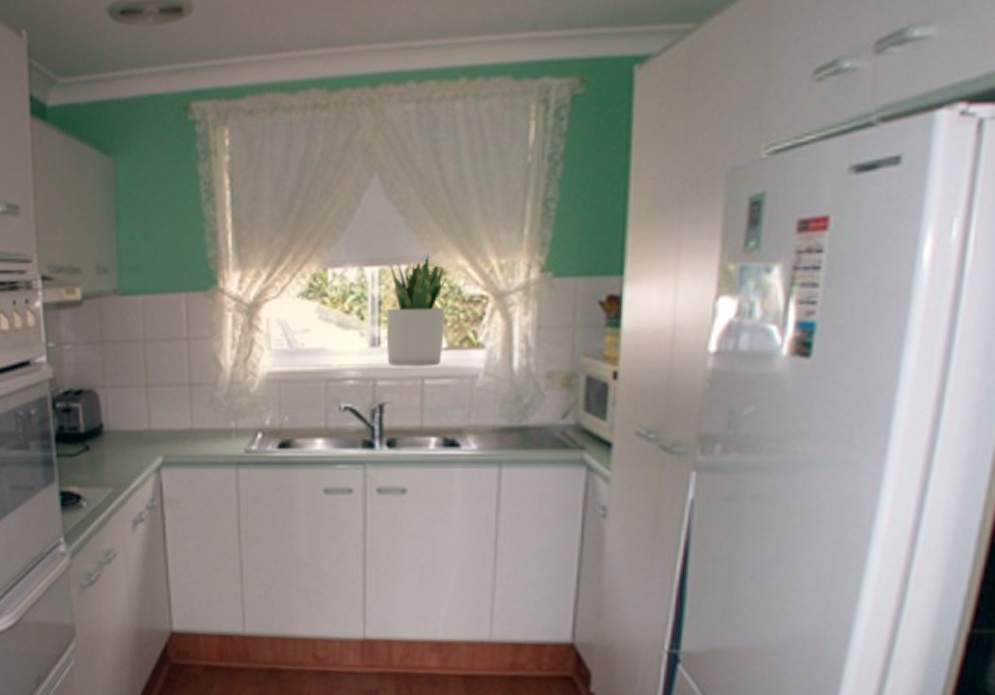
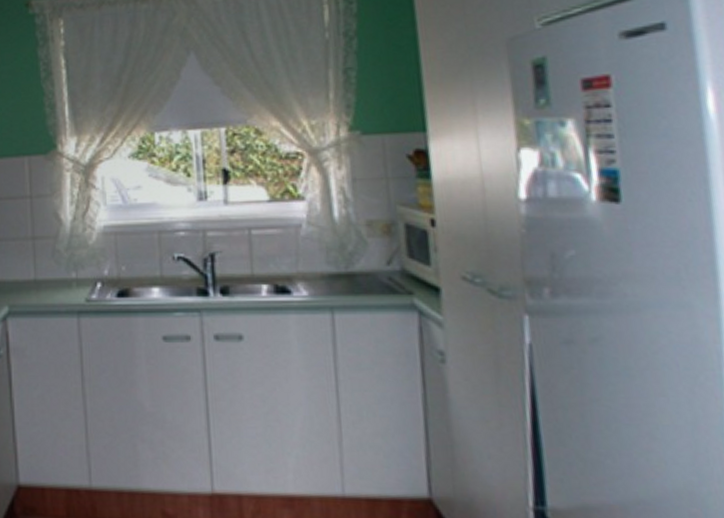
planter: present [386,253,449,367] -> none [210,117,266,219]

